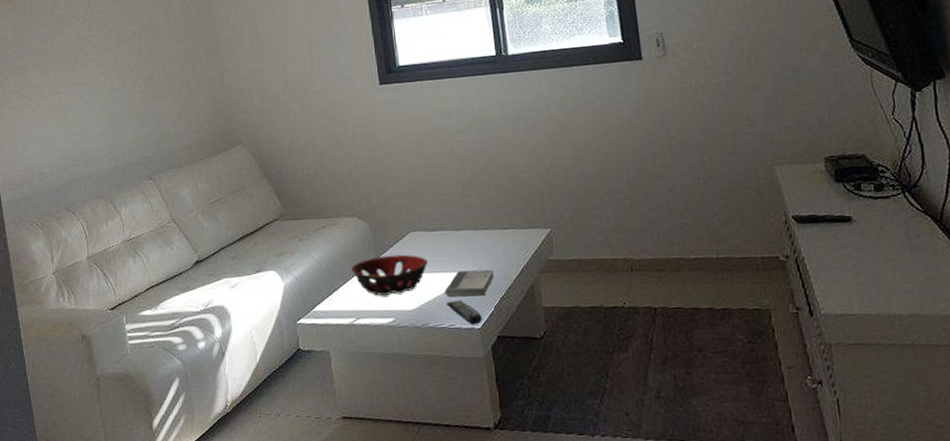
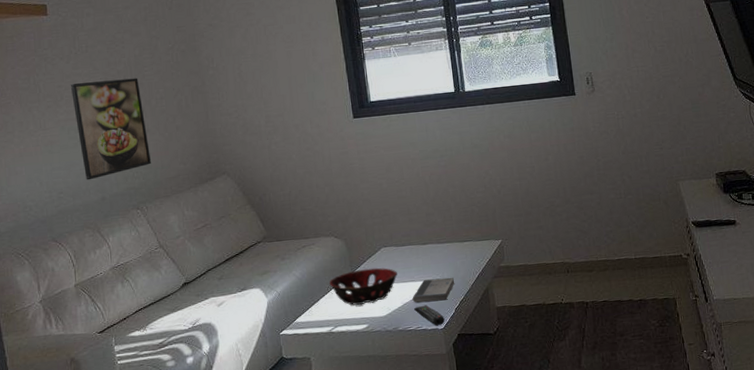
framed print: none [85,39,165,148] -> present [70,78,152,181]

